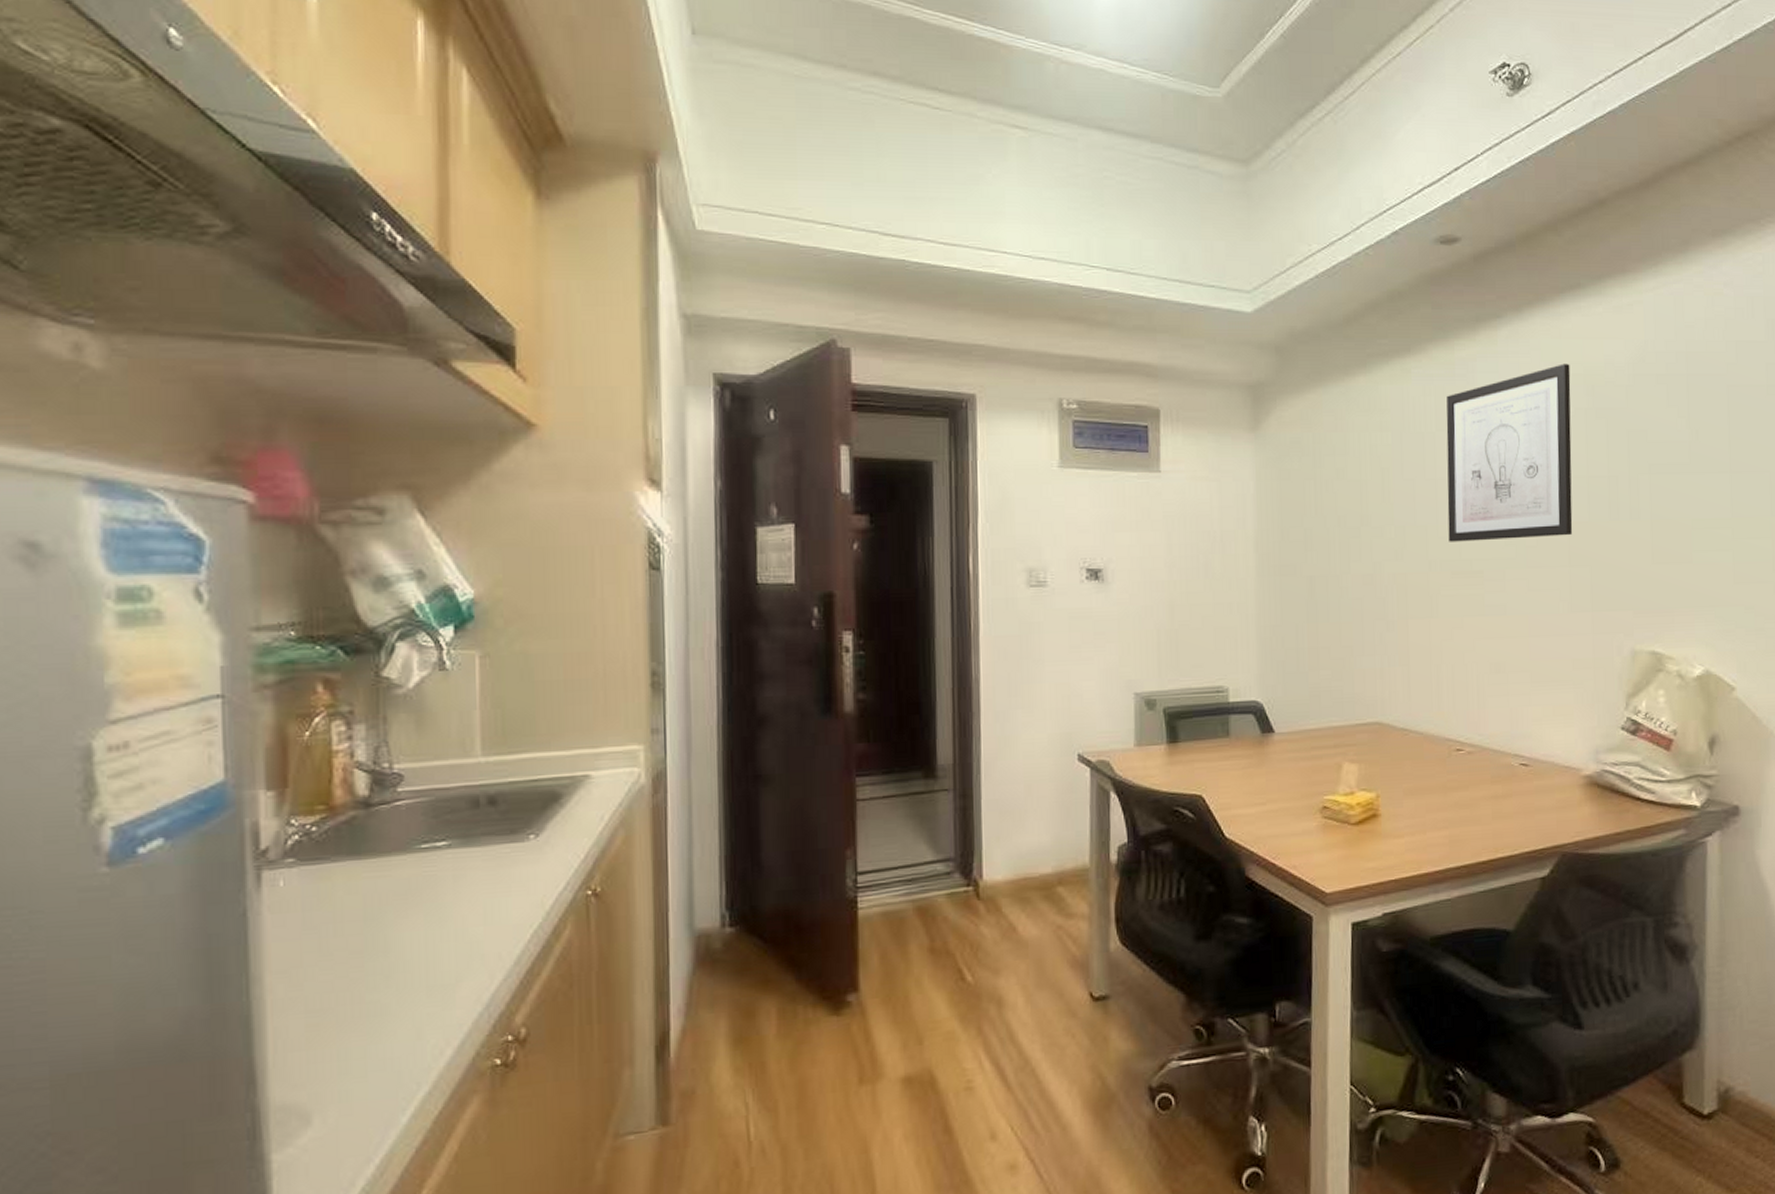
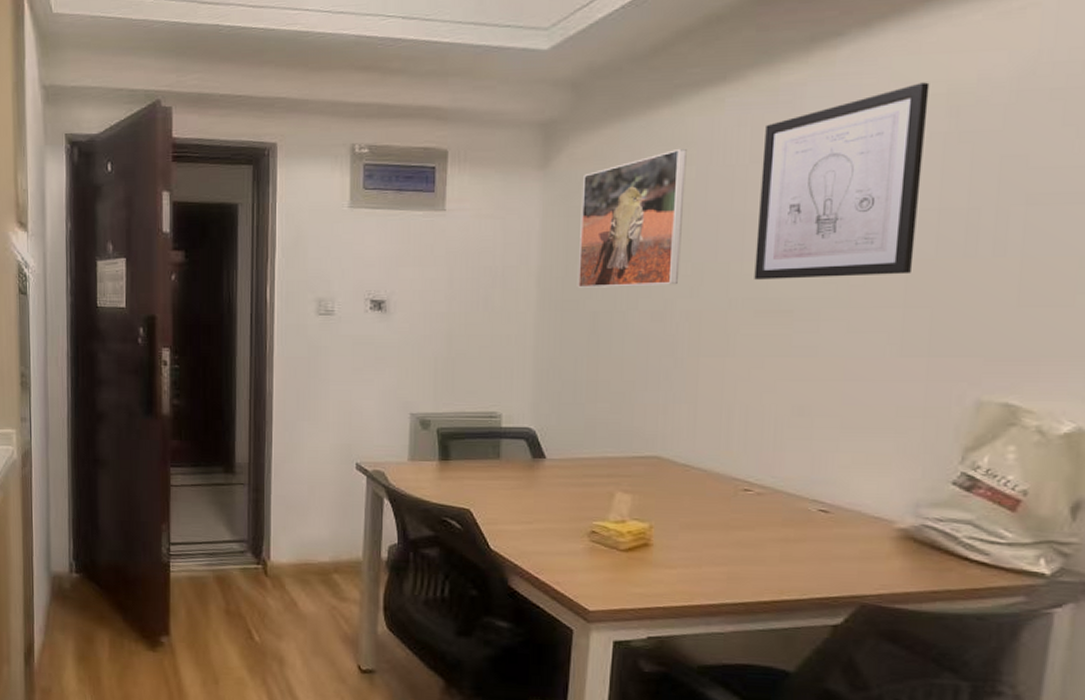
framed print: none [1291,414,1385,552] -> present [577,148,687,288]

